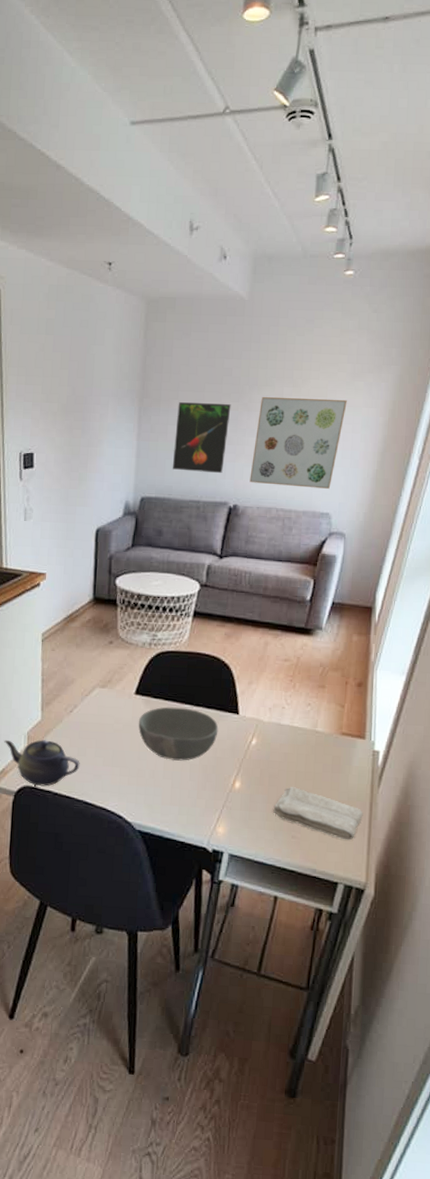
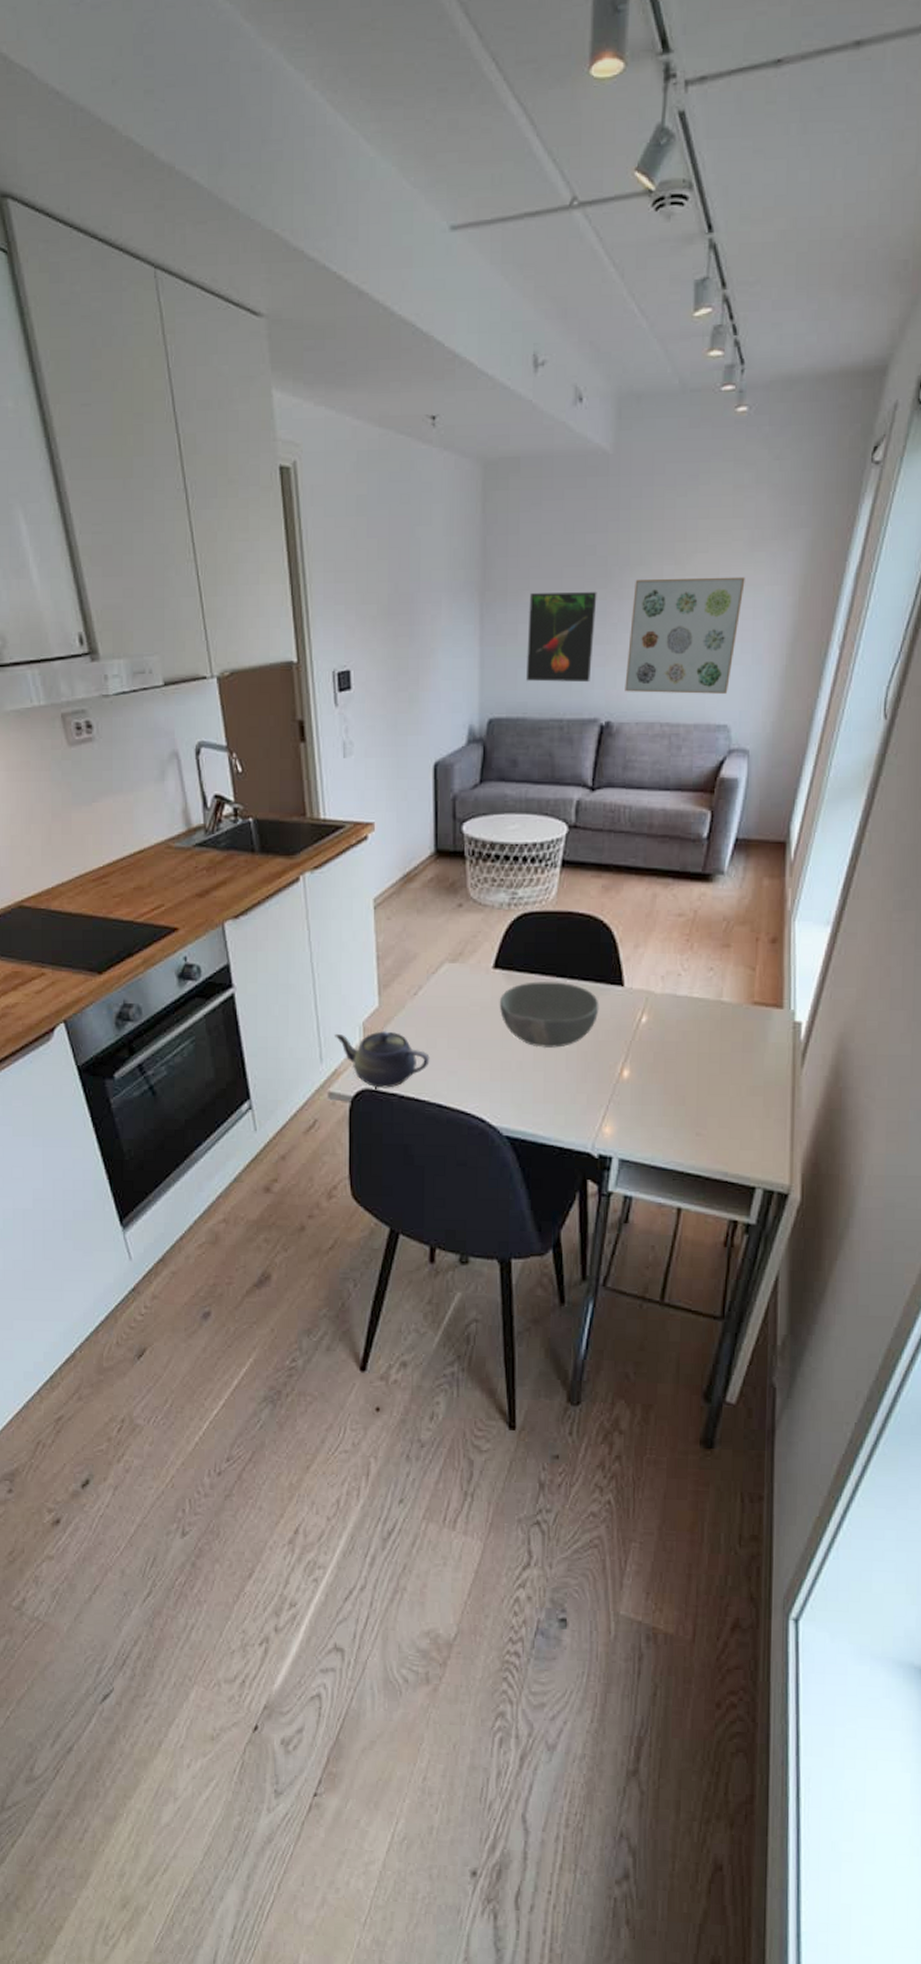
washcloth: present [273,787,363,841] -> none [671,1072,784,1135]

